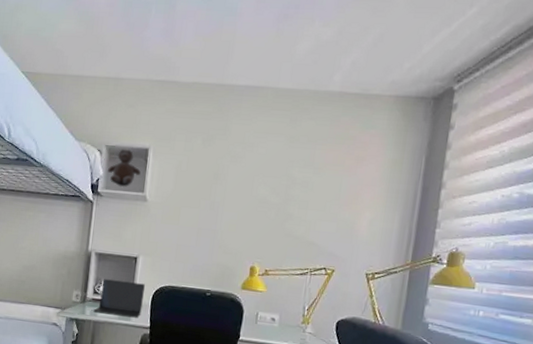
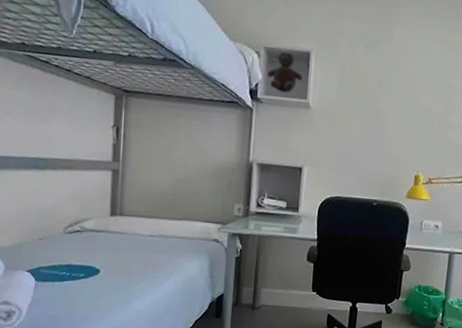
laptop: present [93,279,145,318] -> none [257,191,311,231]

